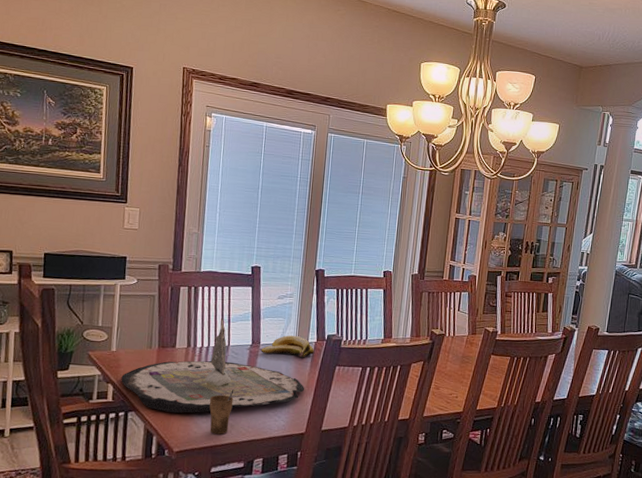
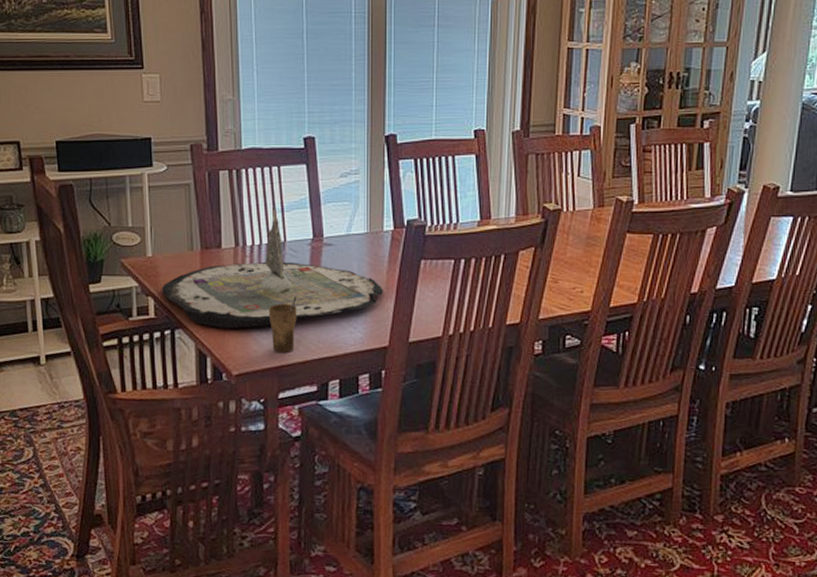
banana: present [261,335,315,358] -> none [325,224,393,252]

